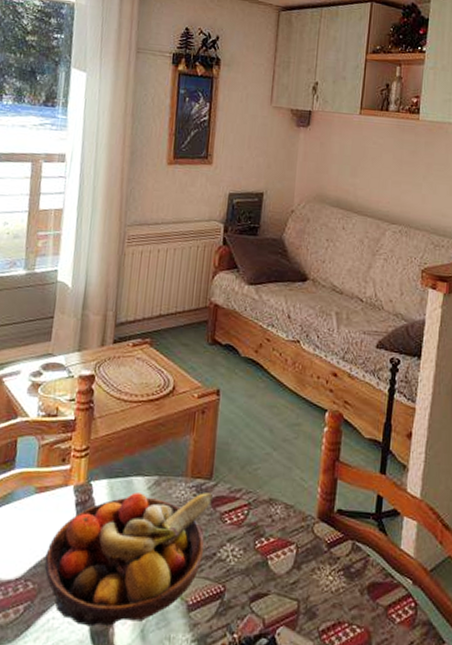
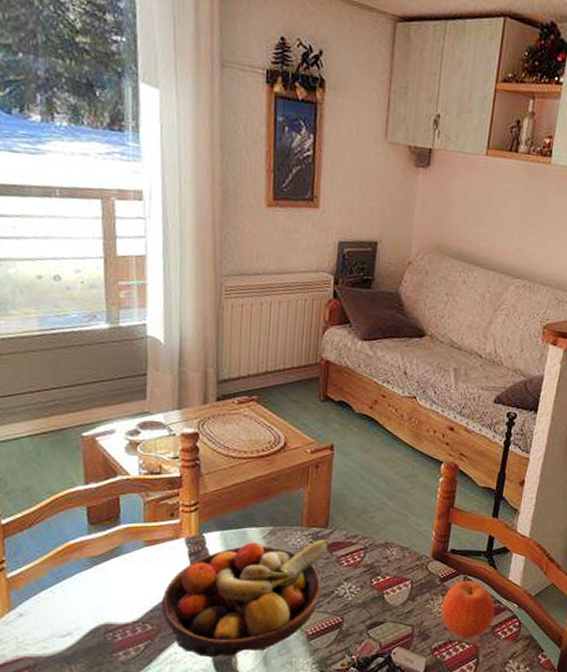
fruit: none [329,547,388,622] -> present [441,580,495,639]

